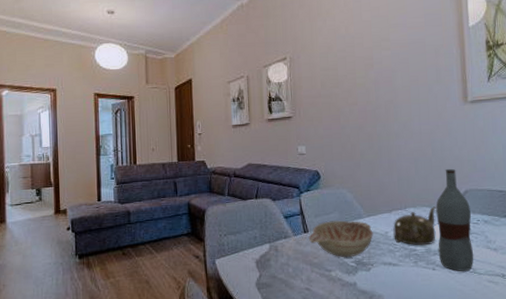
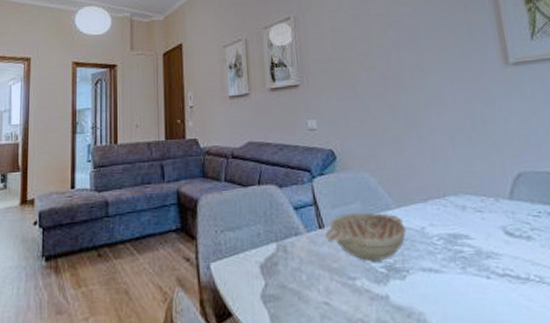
teapot: present [393,206,436,246] -> none [430,194,487,246]
bottle: present [436,168,474,271] -> none [482,145,540,281]

